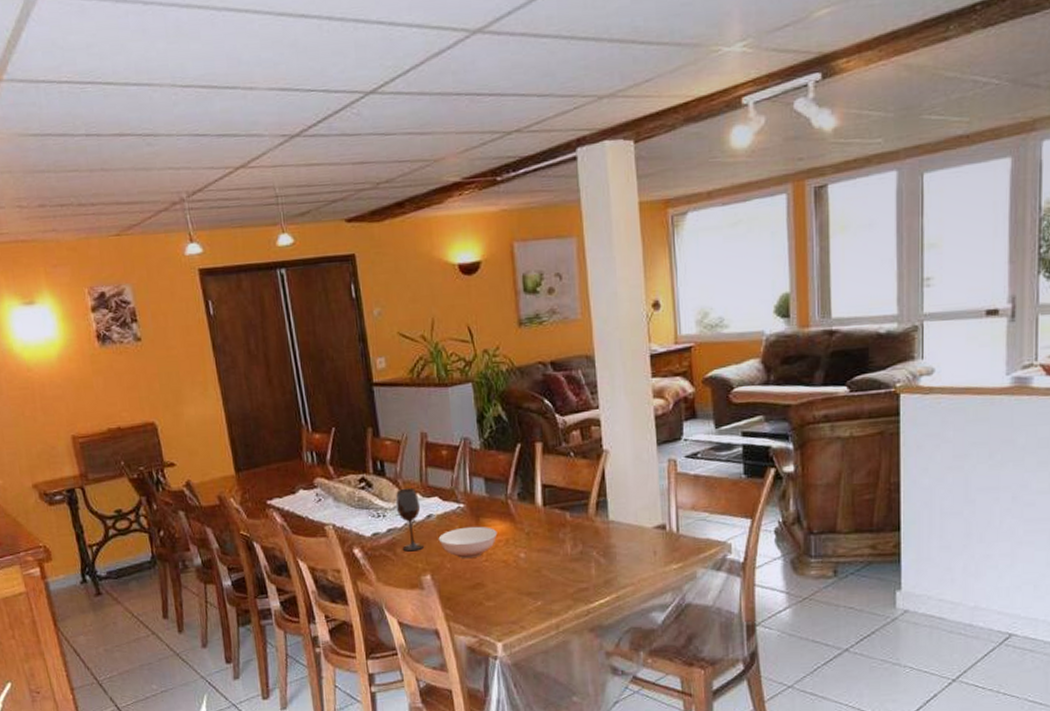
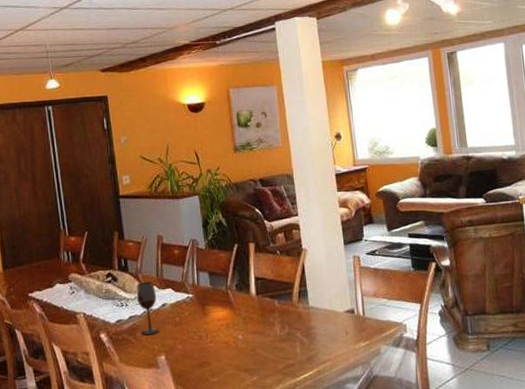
bowl: present [438,526,498,559] -> none [171,312,220,341]

